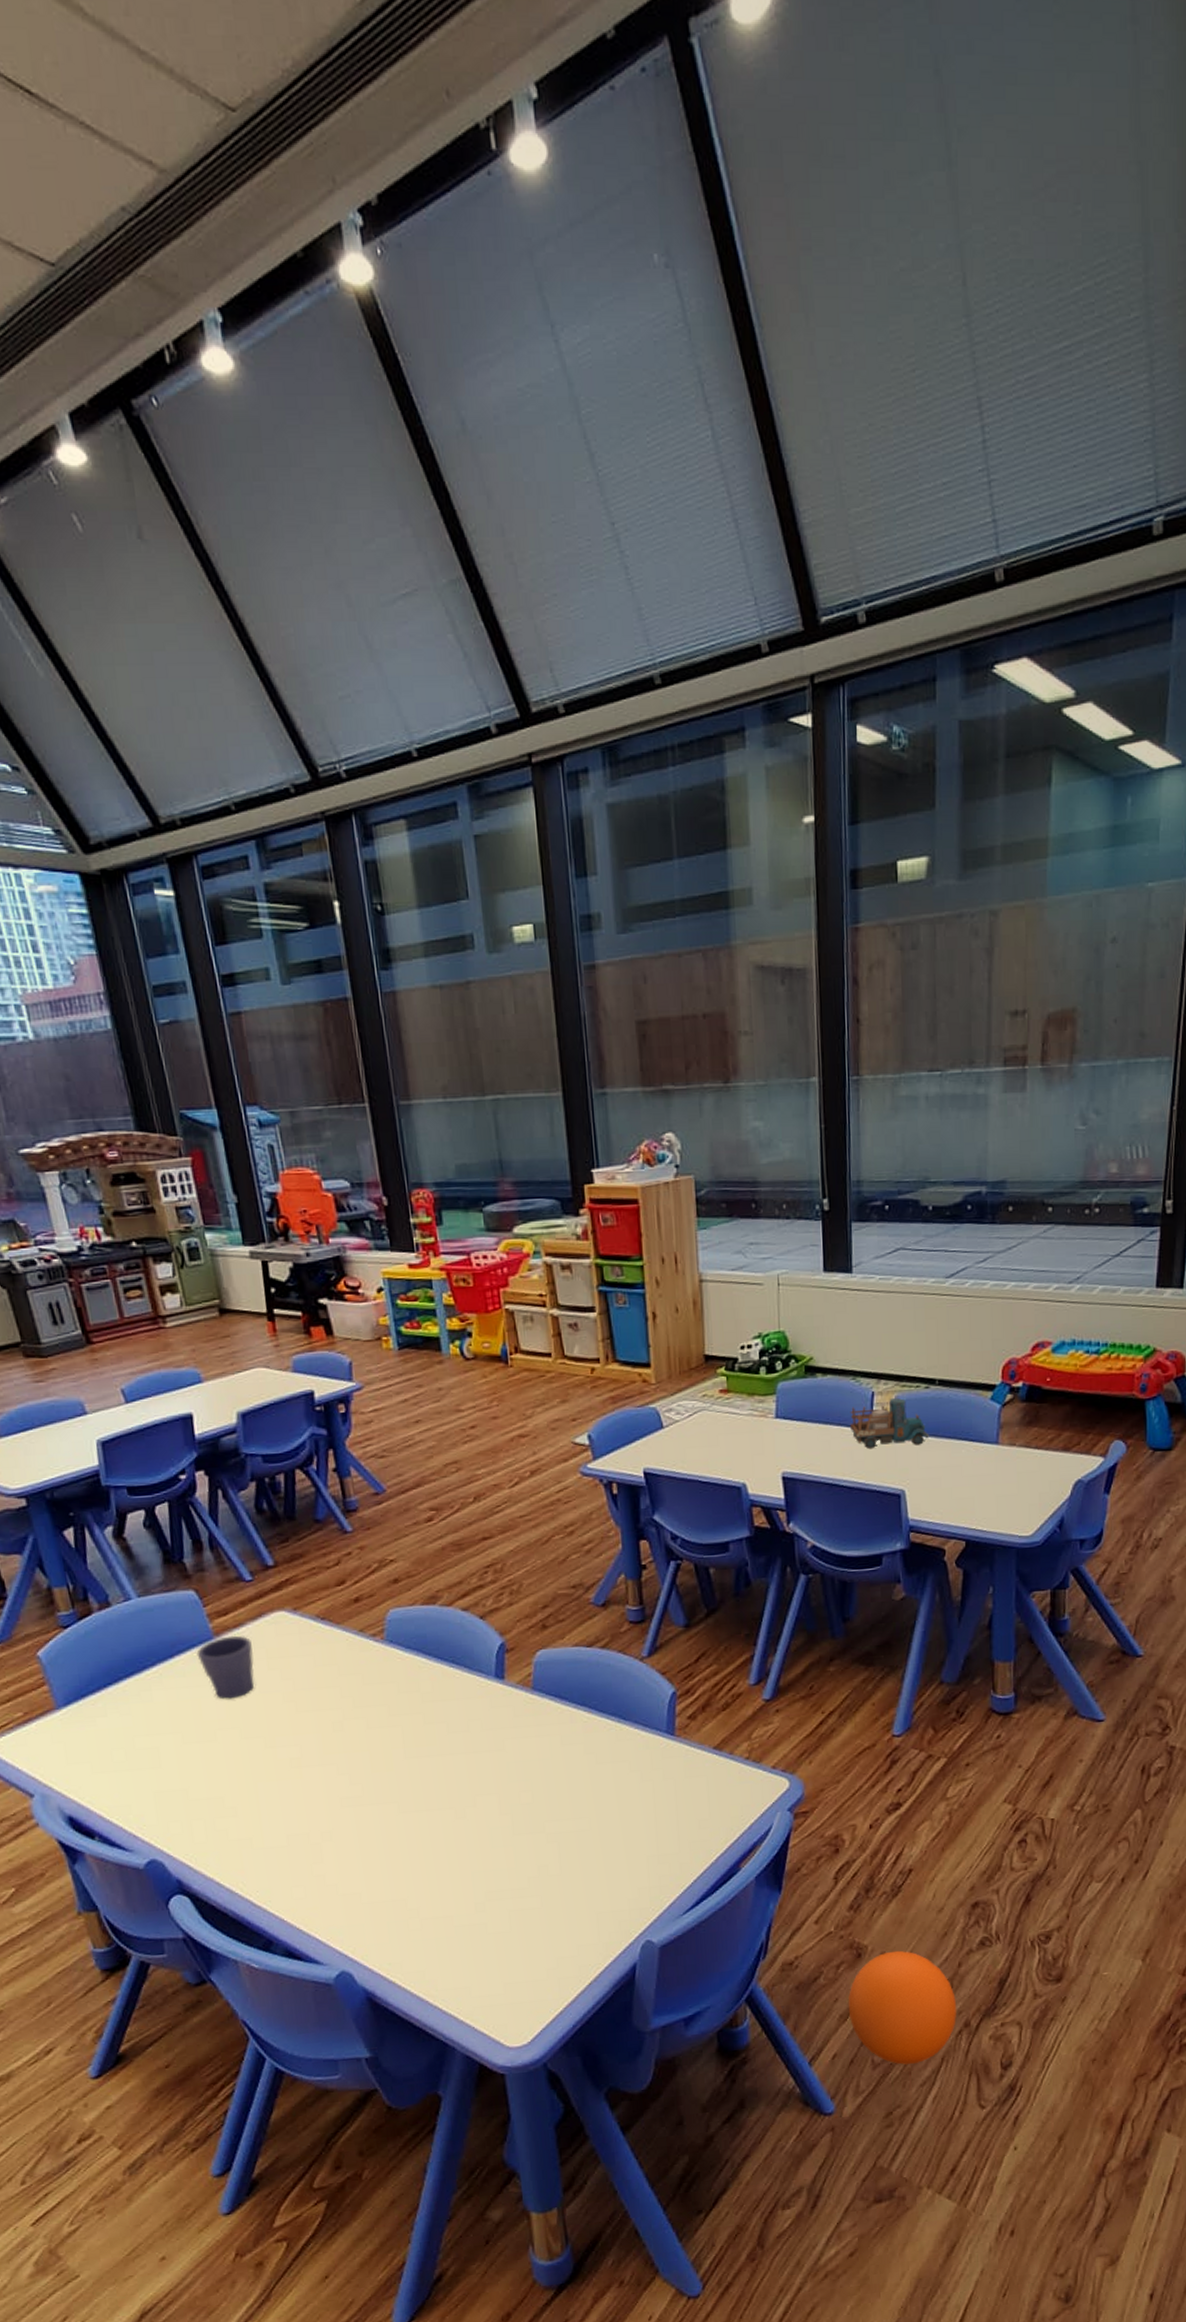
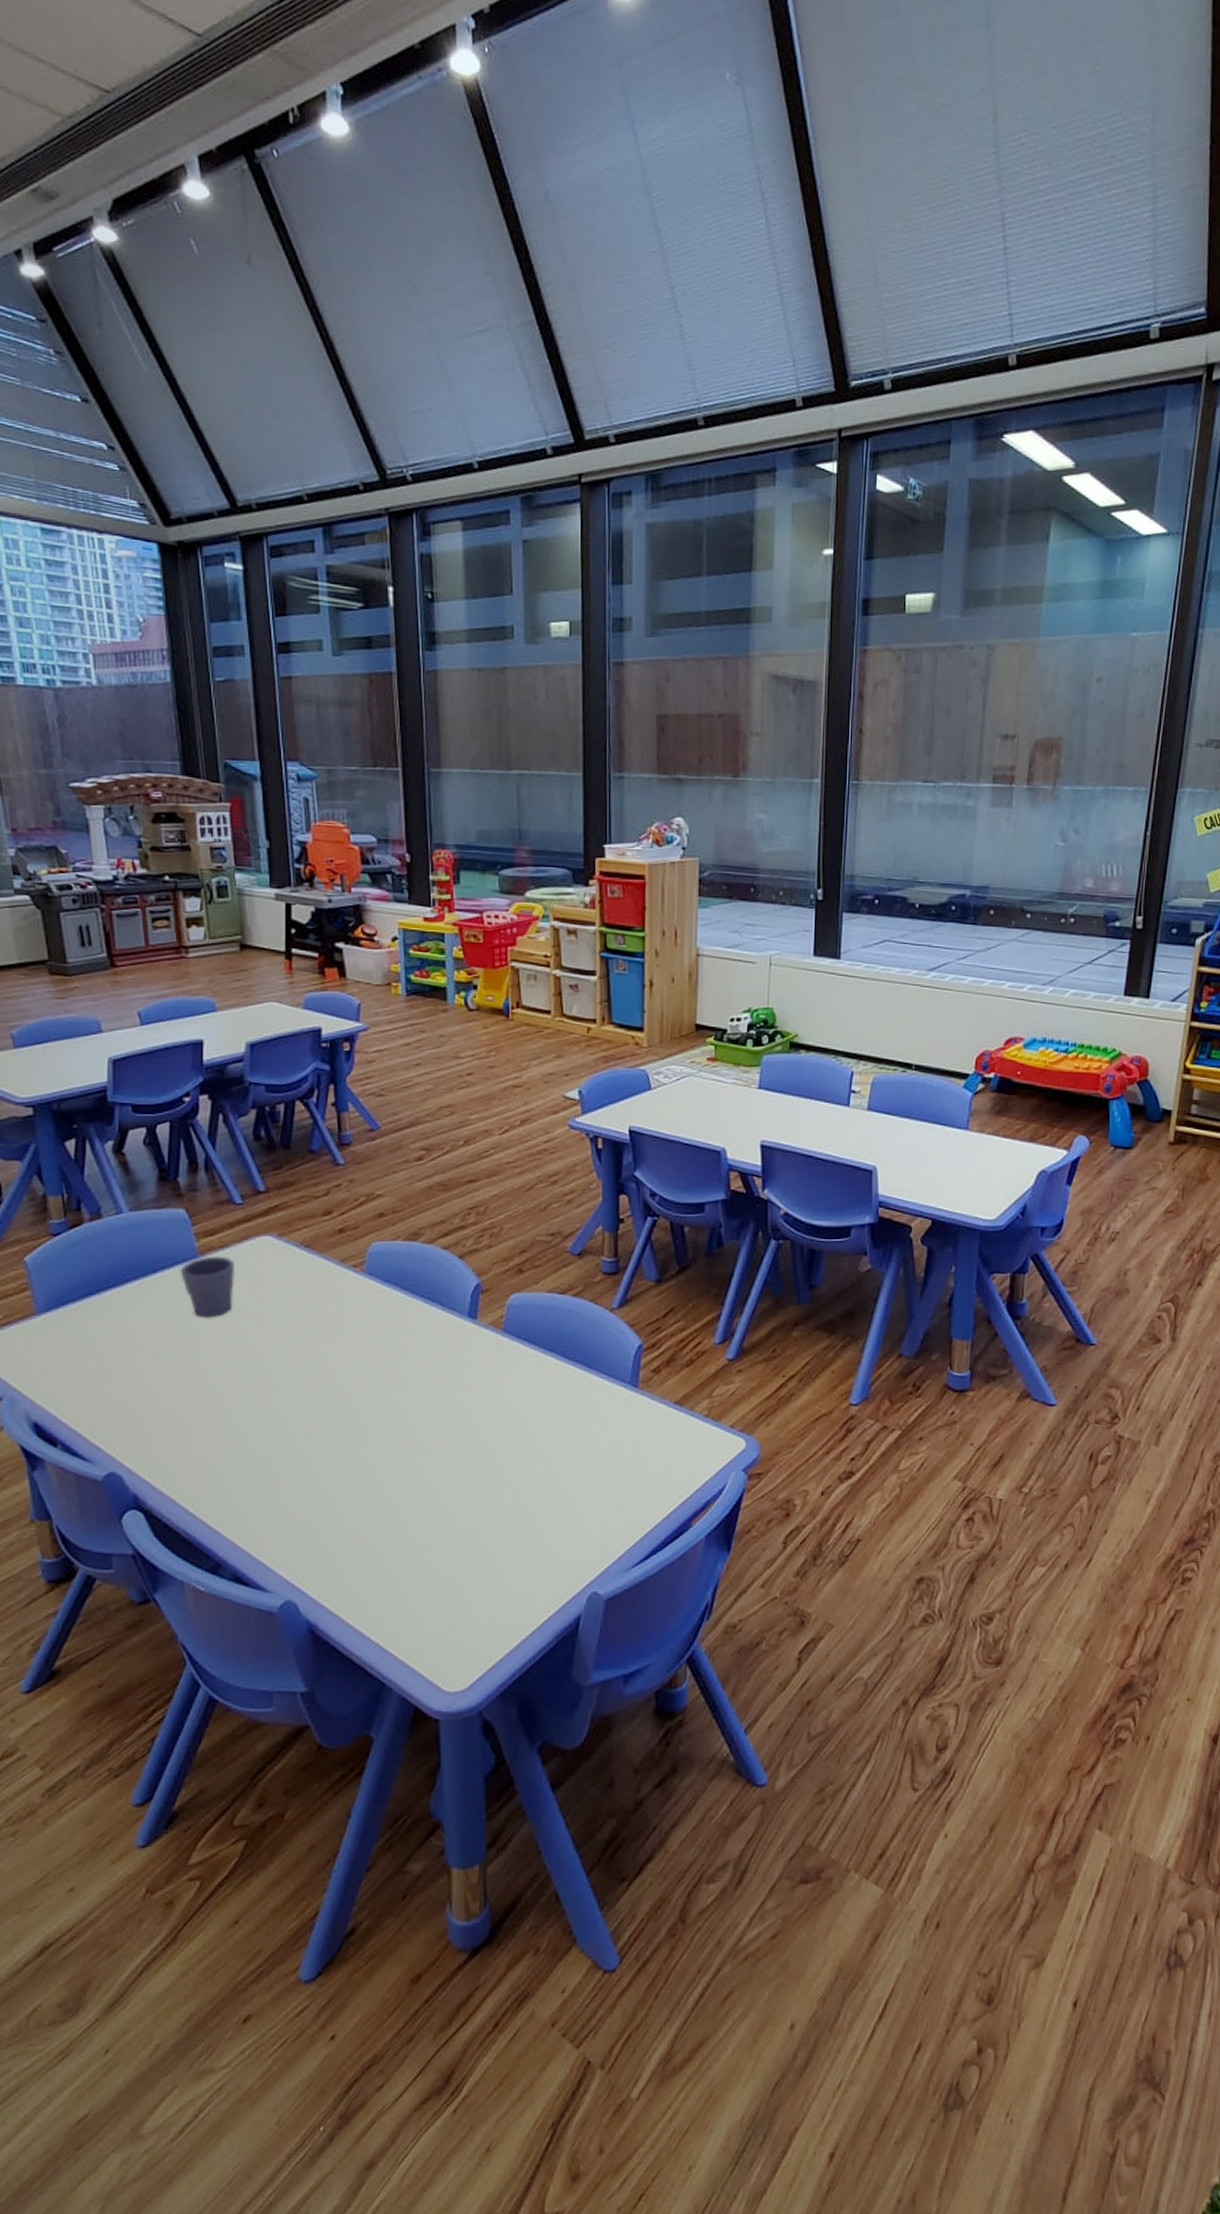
ball: present [848,1950,957,2065] -> none [788,1621,896,1741]
toy truck: present [850,1397,929,1450] -> none [829,1078,903,1126]

